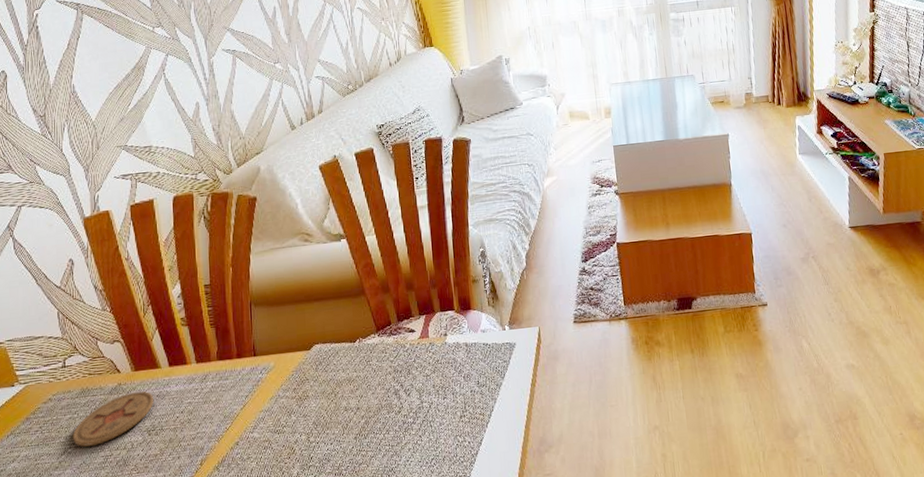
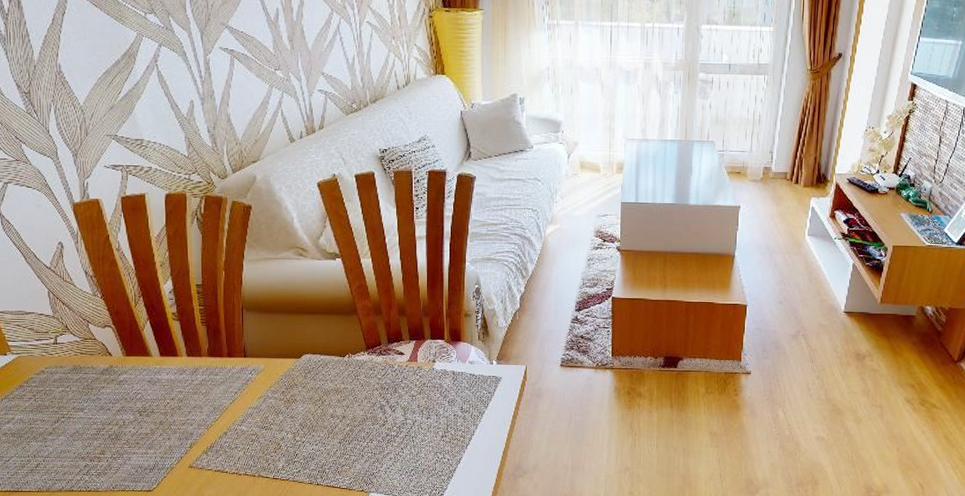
coaster: present [73,391,154,447] -> none [66,375,146,418]

